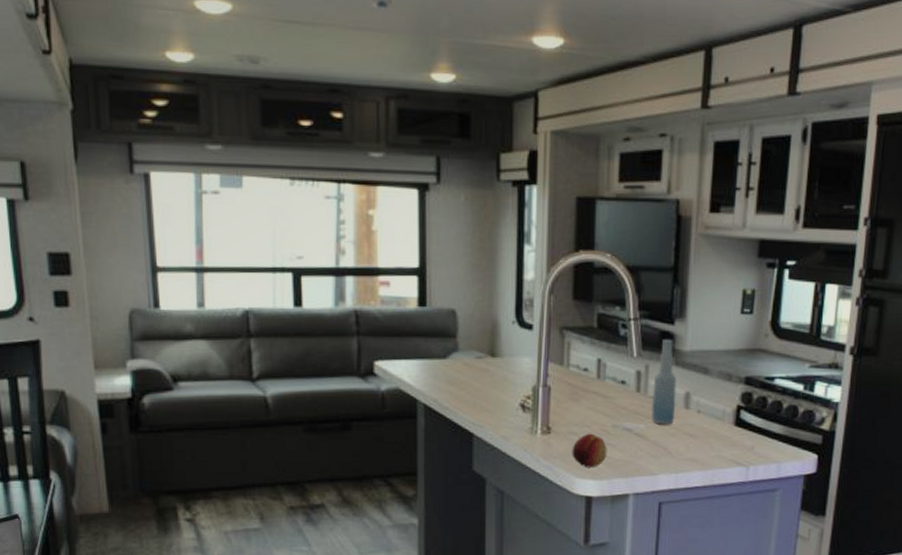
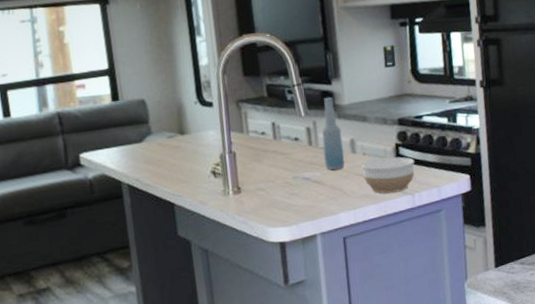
fruit: present [572,433,607,468] -> none [261,186,292,218]
bowl: none [693,419,757,461] -> present [361,157,415,193]

